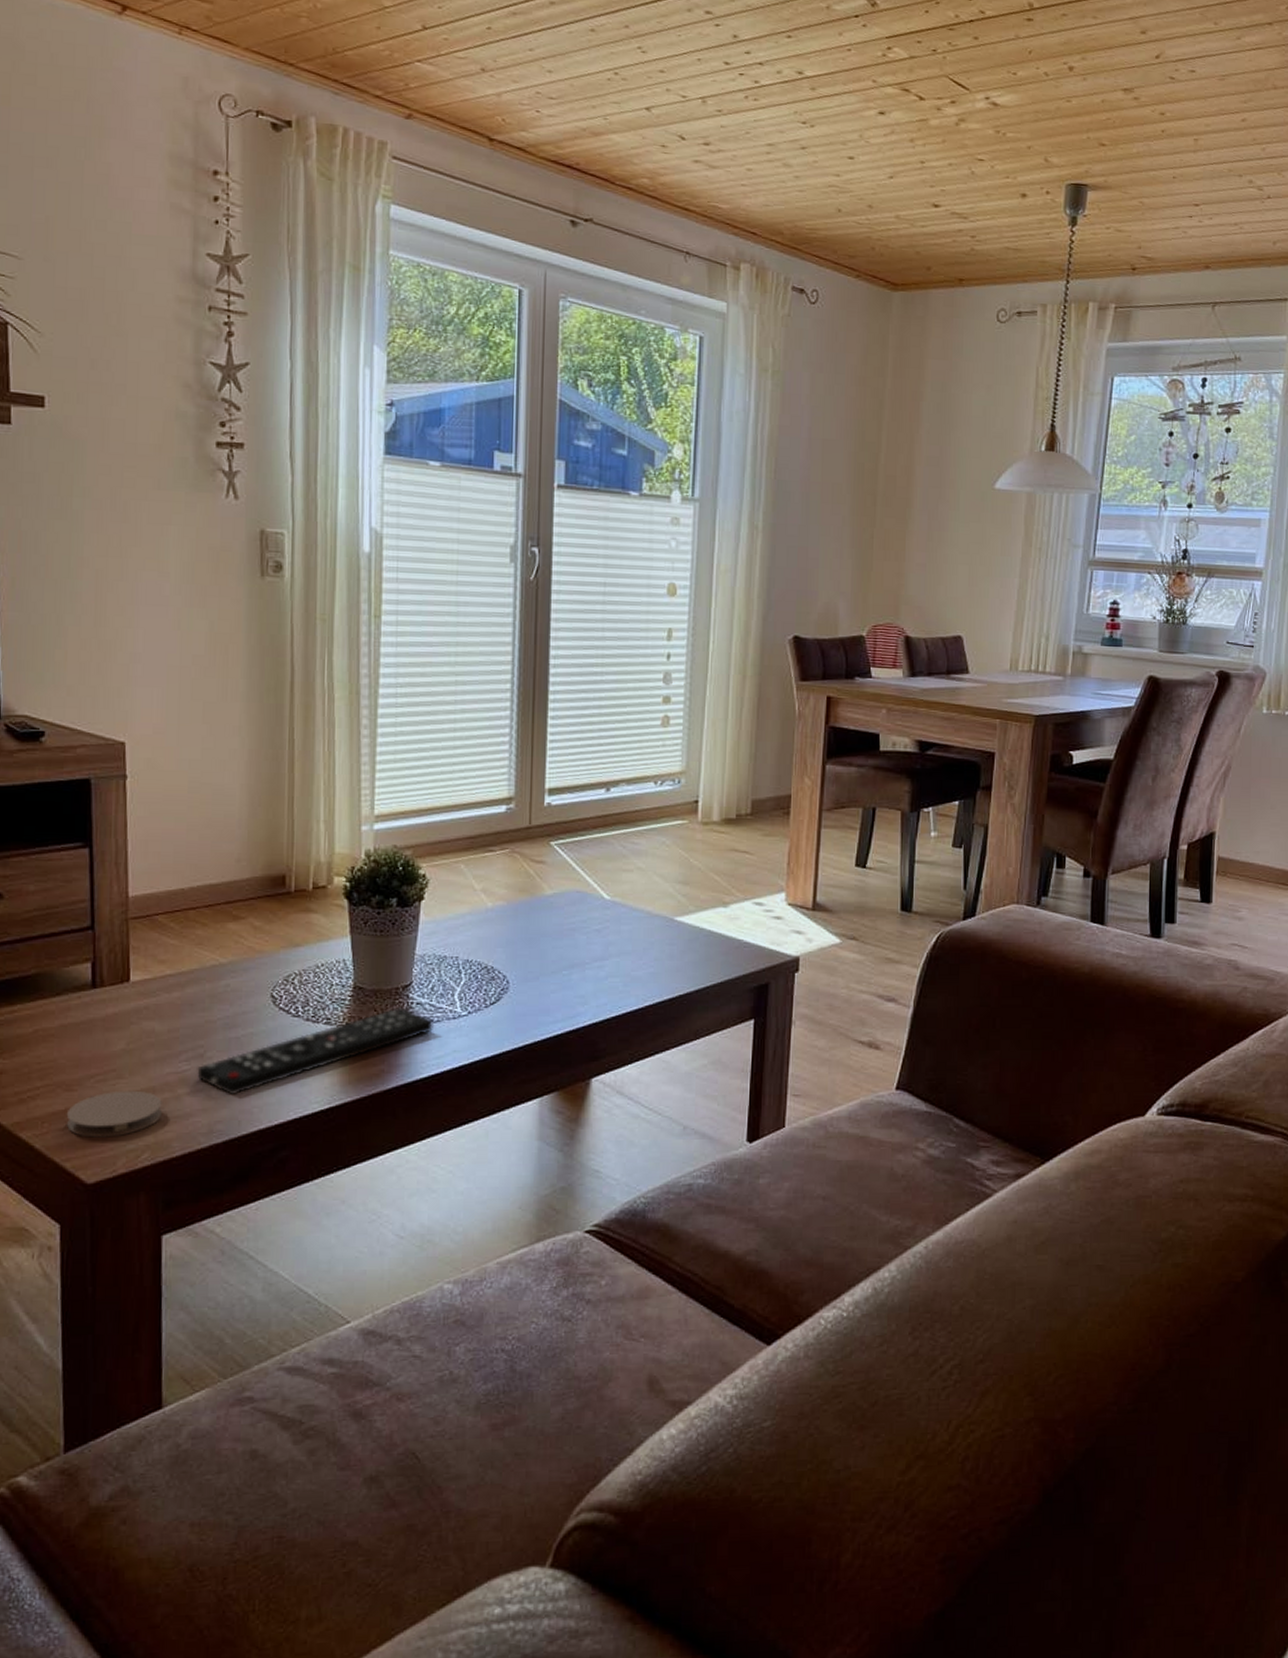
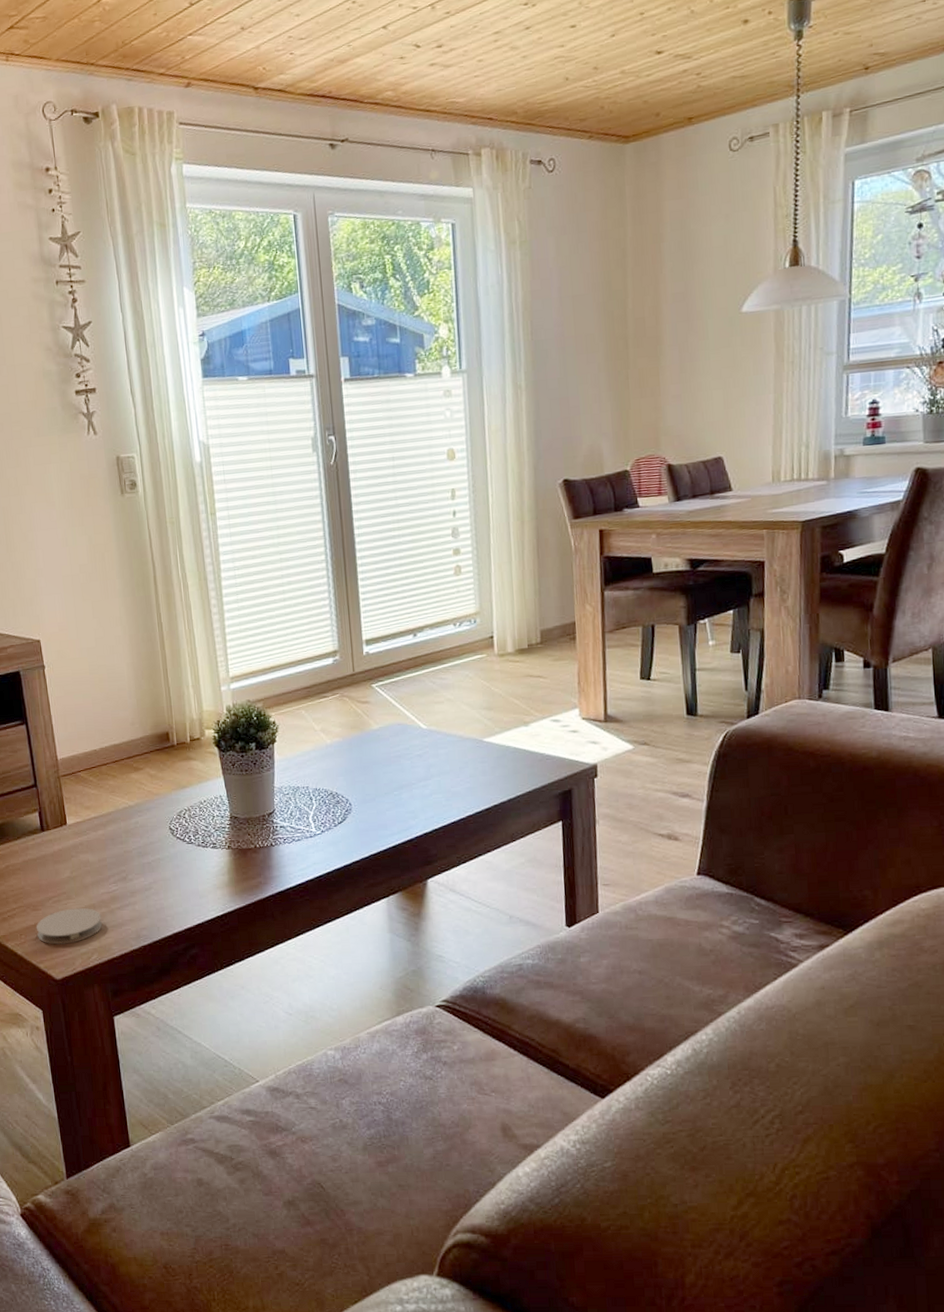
remote control: present [197,1007,435,1096] -> none [123,831,297,908]

